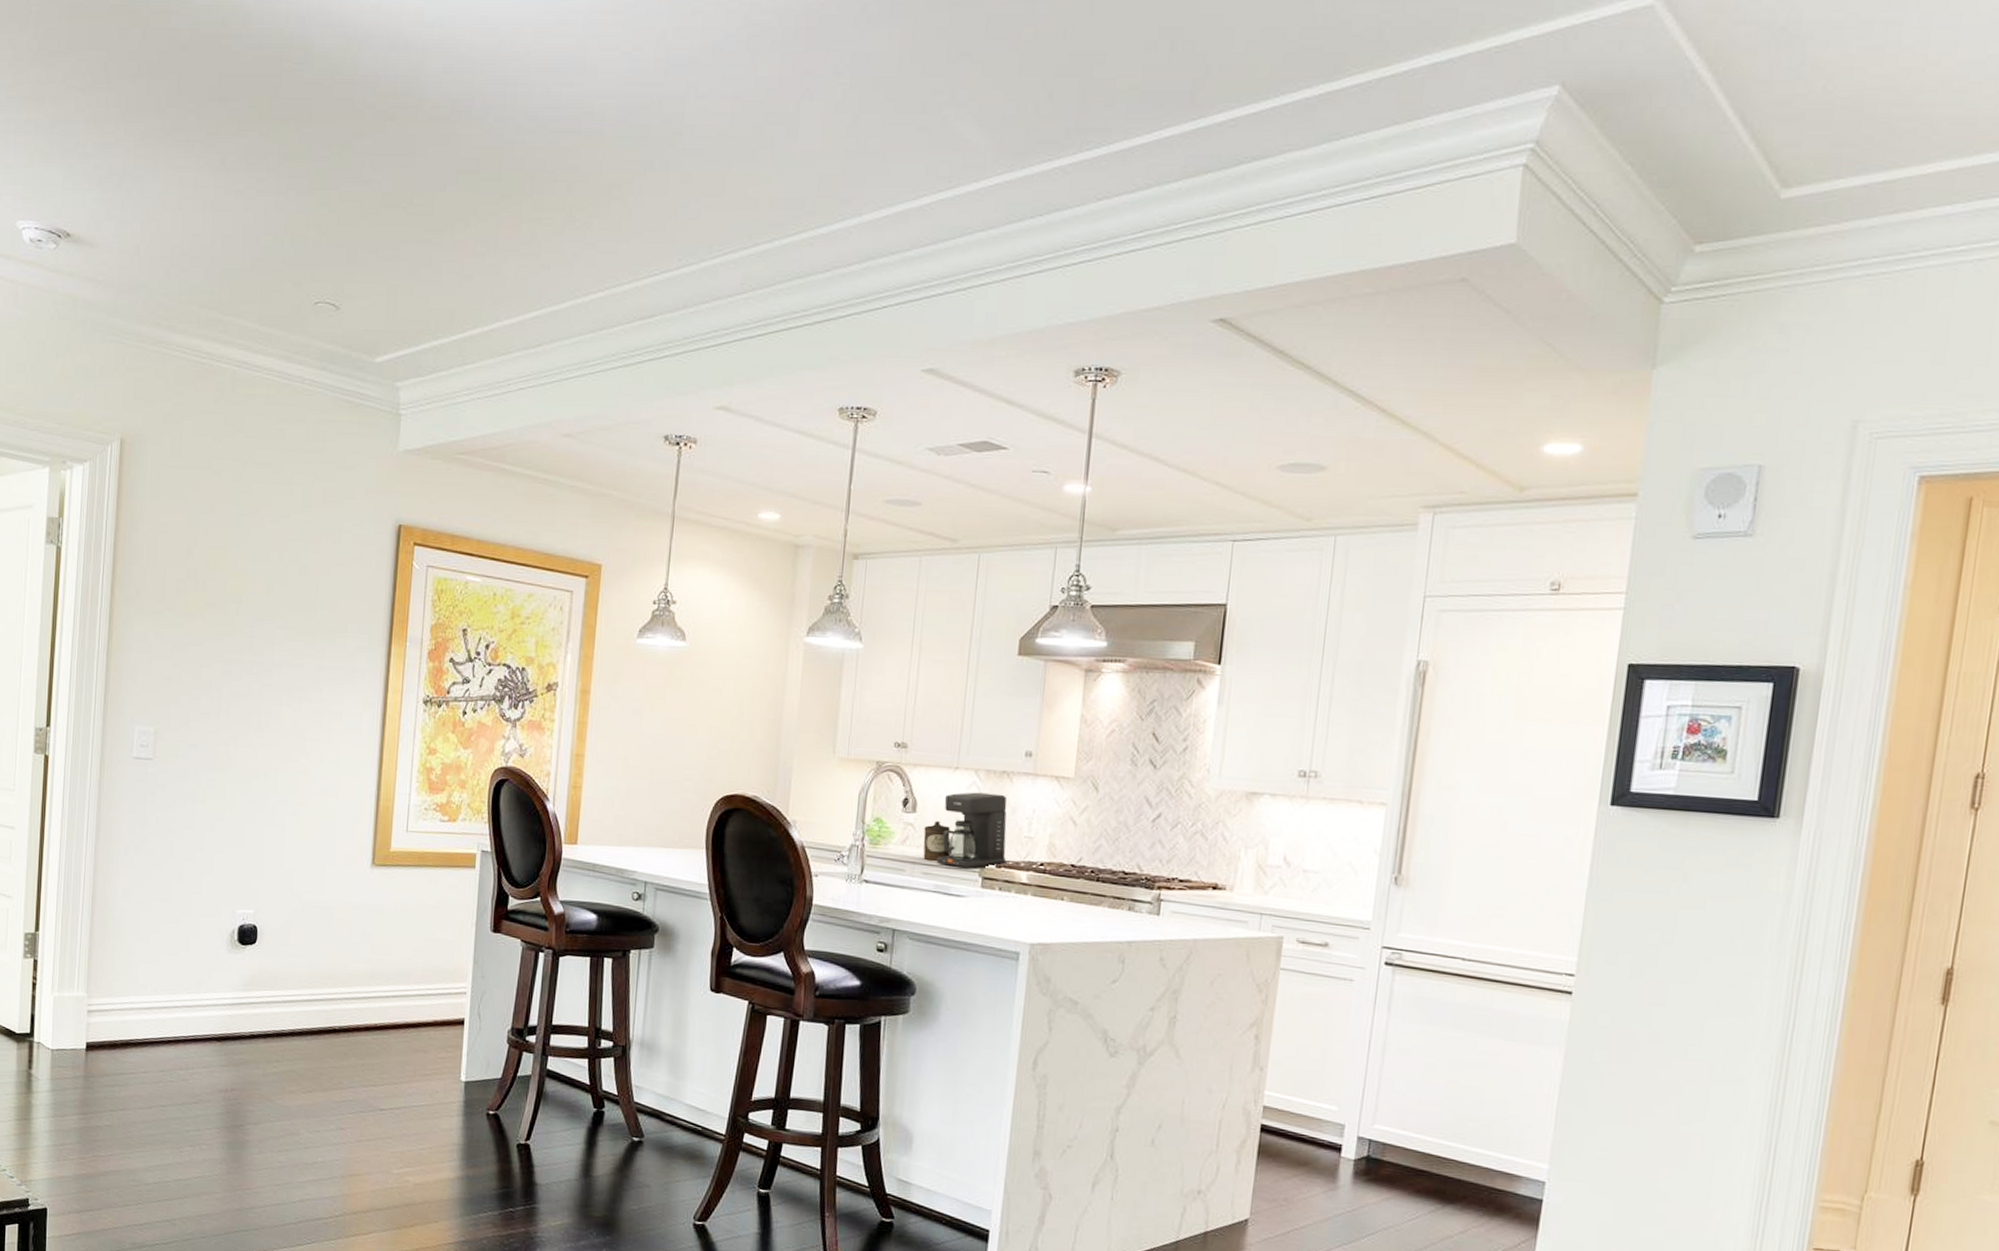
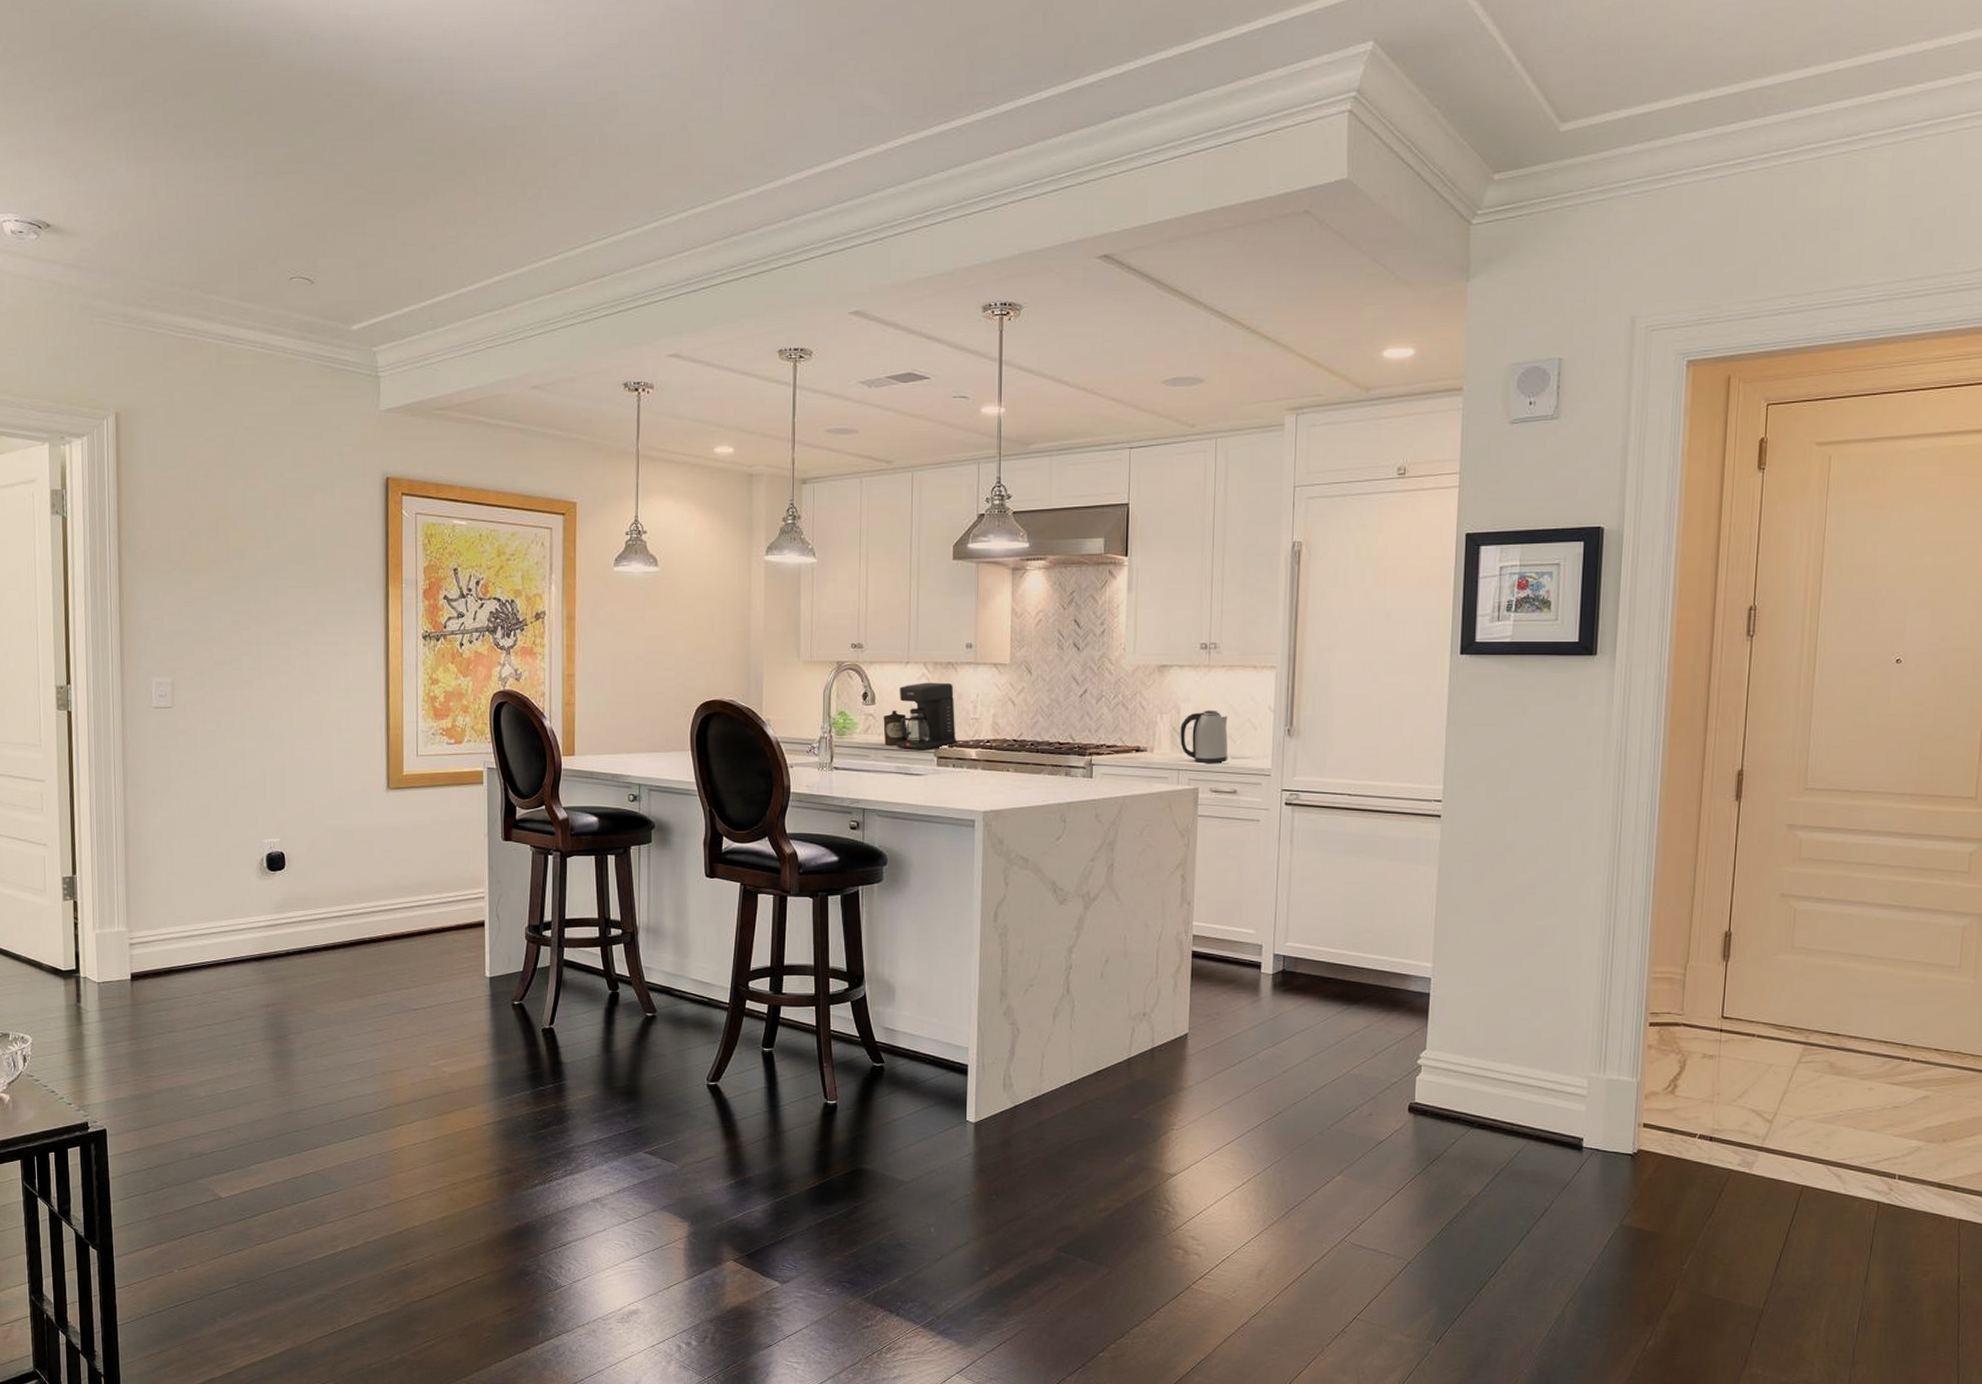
kettle: none [1265,847,1325,911] -> present [1180,709,1228,764]

